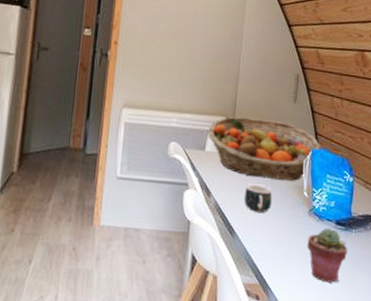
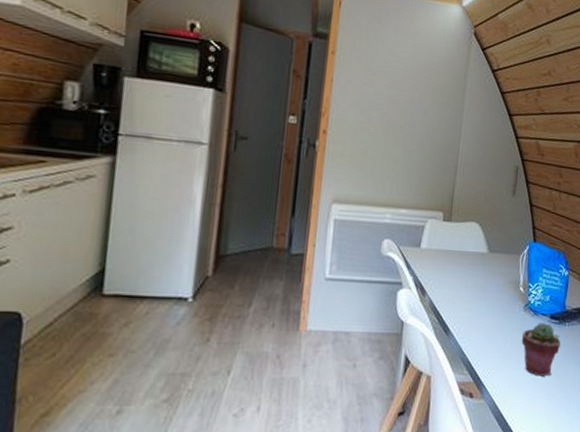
fruit basket: present [208,116,323,181] -> none [423,211,540,277]
mug: present [243,184,272,213] -> none [459,281,489,310]

